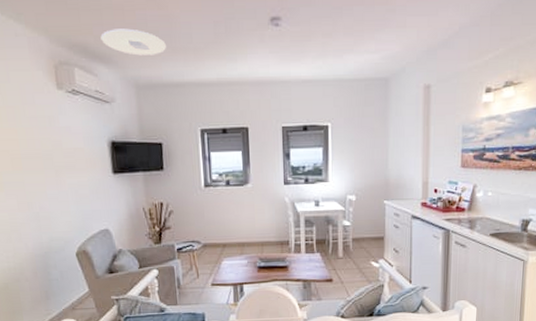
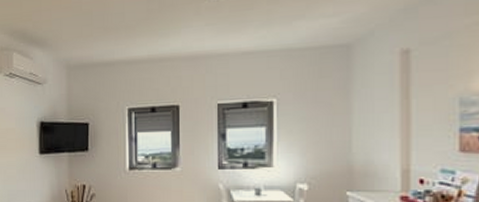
ceiling light: present [100,28,166,56] -> none [38,12,98,38]

